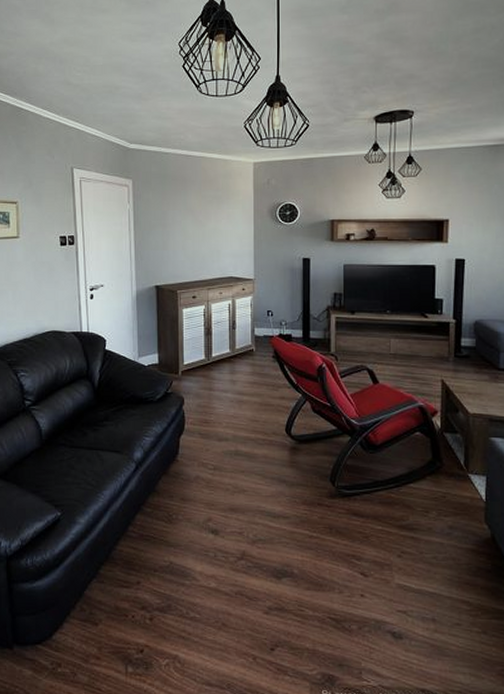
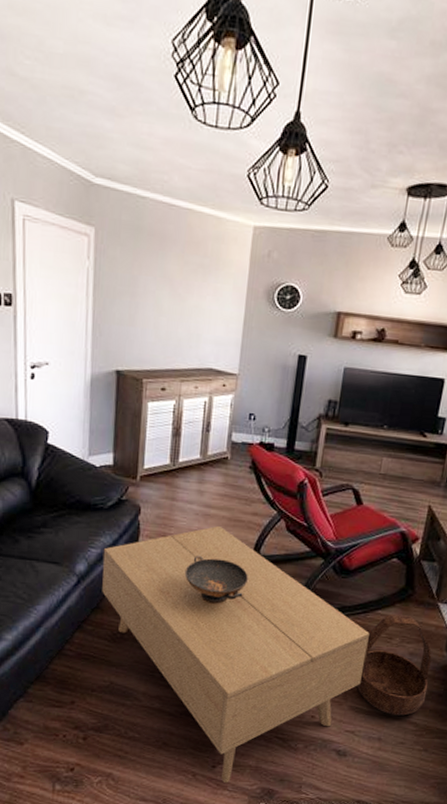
coffee table: none [155,410,406,668] -> present [102,525,370,784]
decorative bowl: none [226,438,284,484] -> present [184,555,249,604]
basket: none [401,488,474,594] -> present [356,614,432,716]

